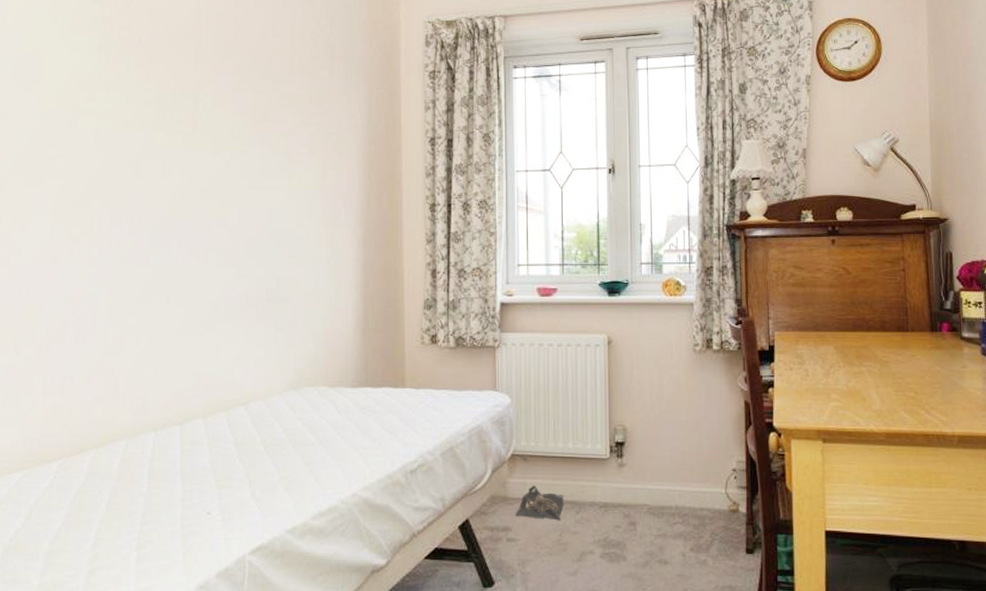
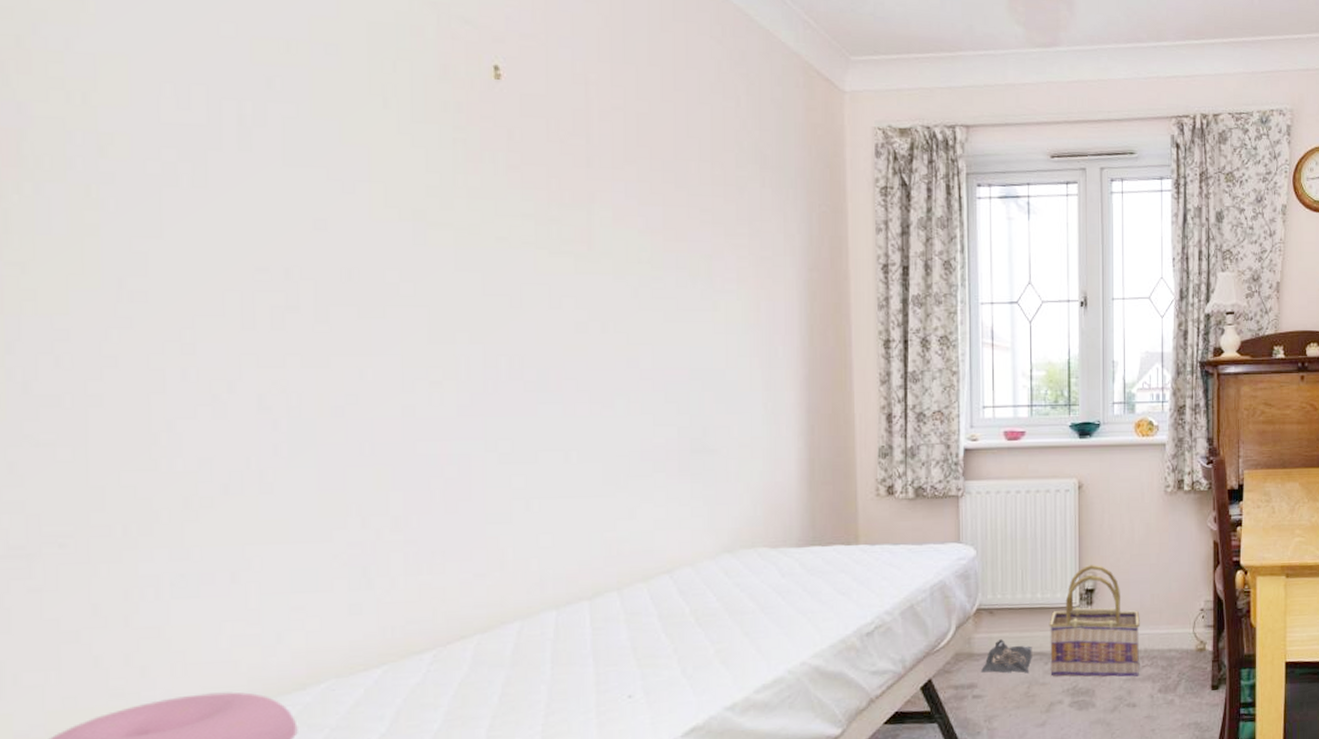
basket: none [580,419,671,533] -> present [1049,565,1140,677]

